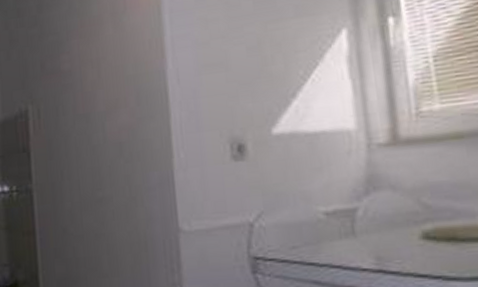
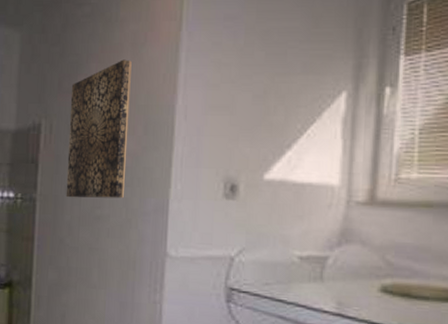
wall art: none [54,30,125,184] -> present [66,59,132,199]

